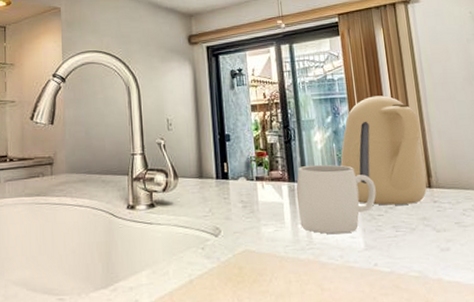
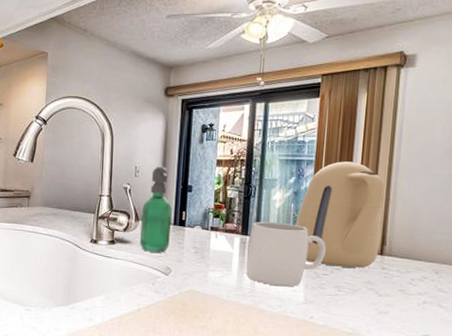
soap dispenser: none [180,116,215,212] -> present [139,166,173,253]

